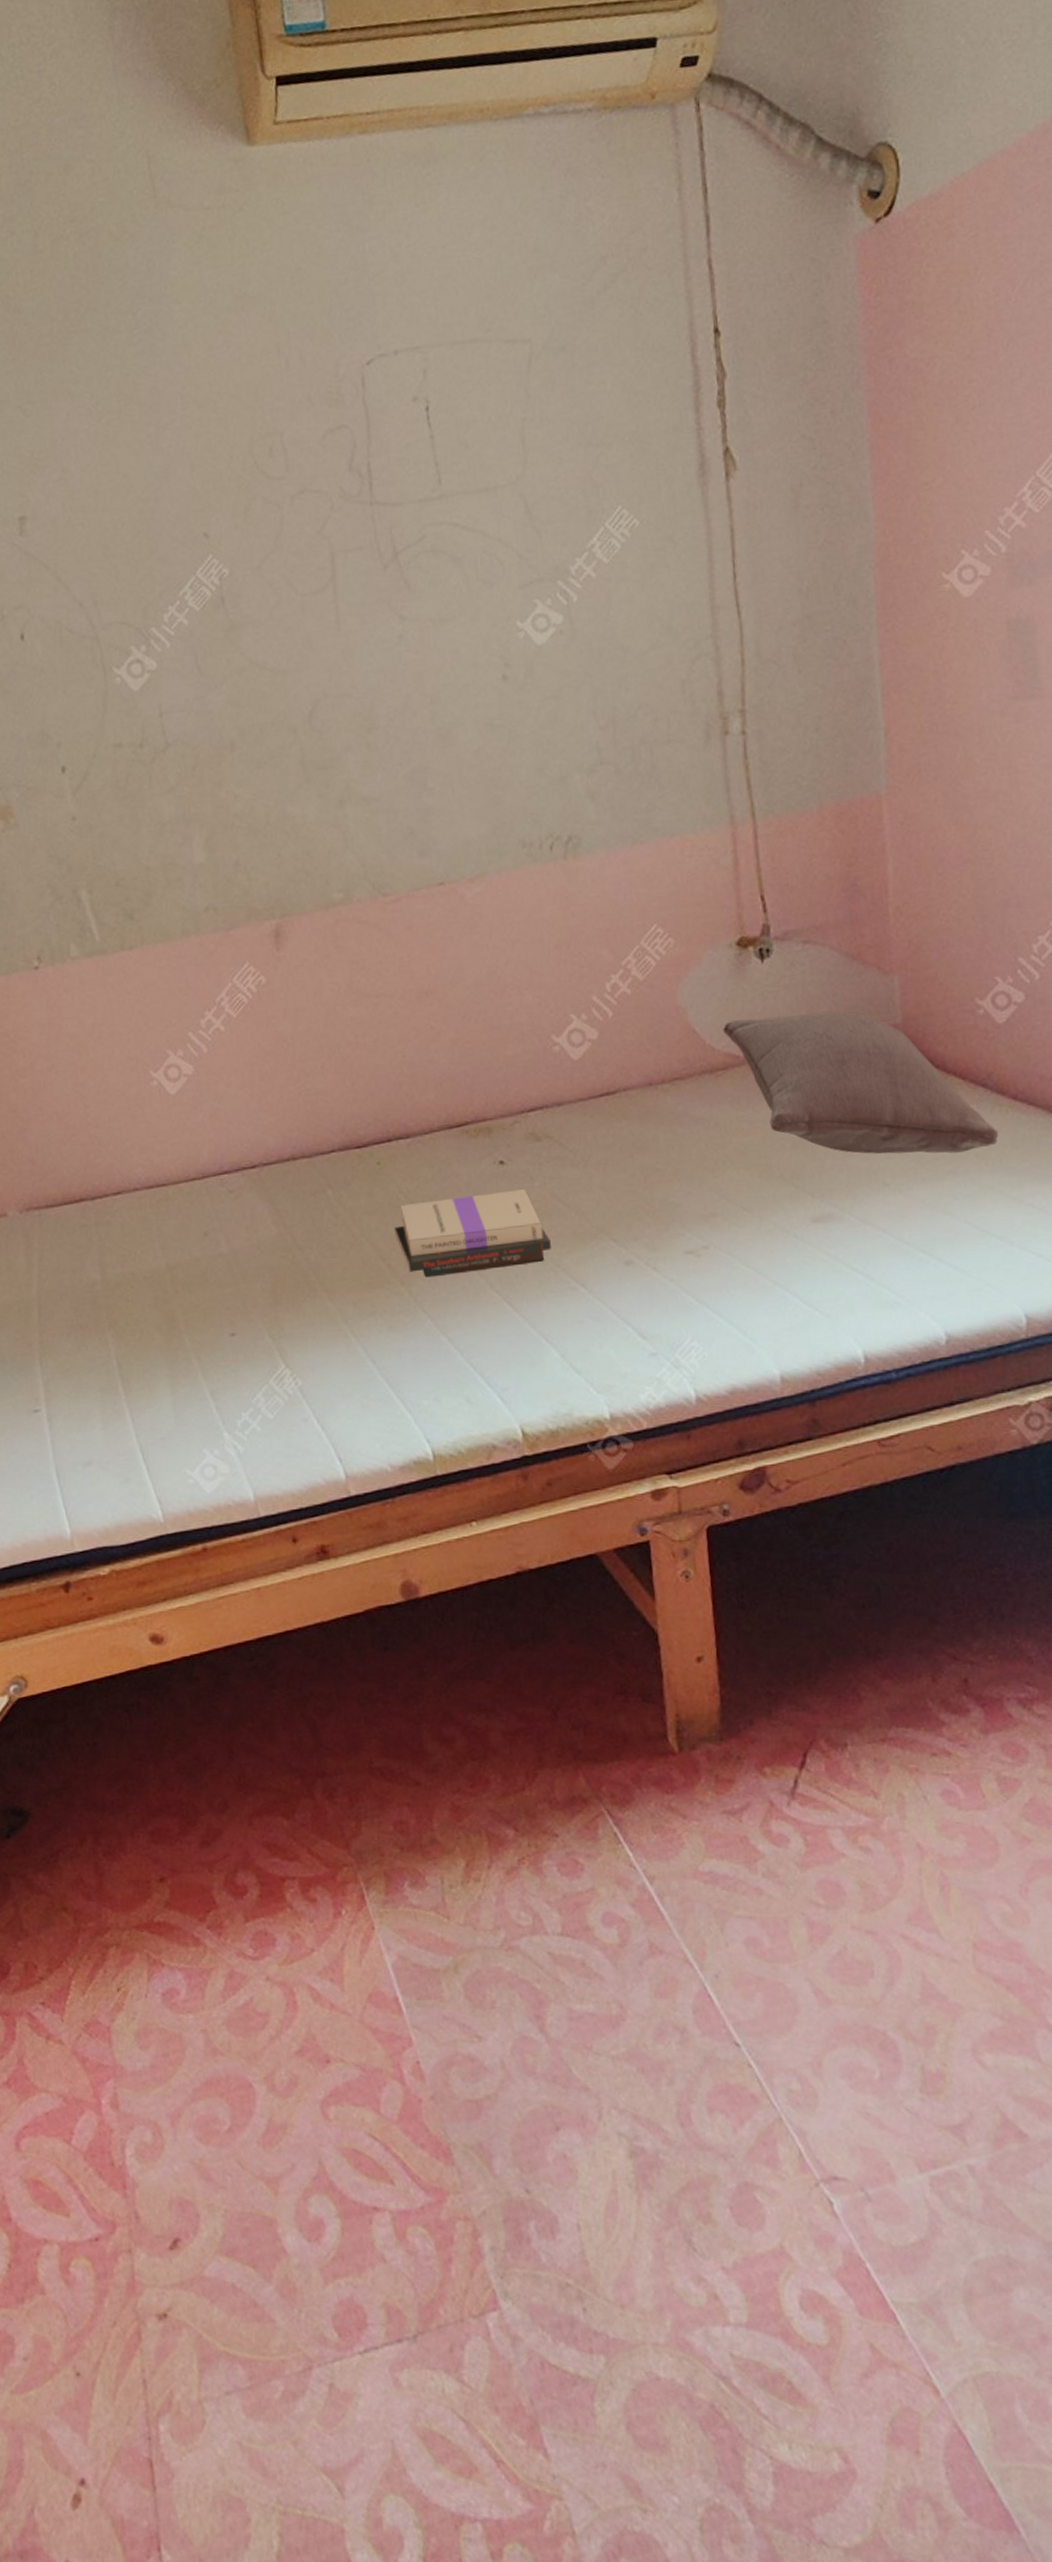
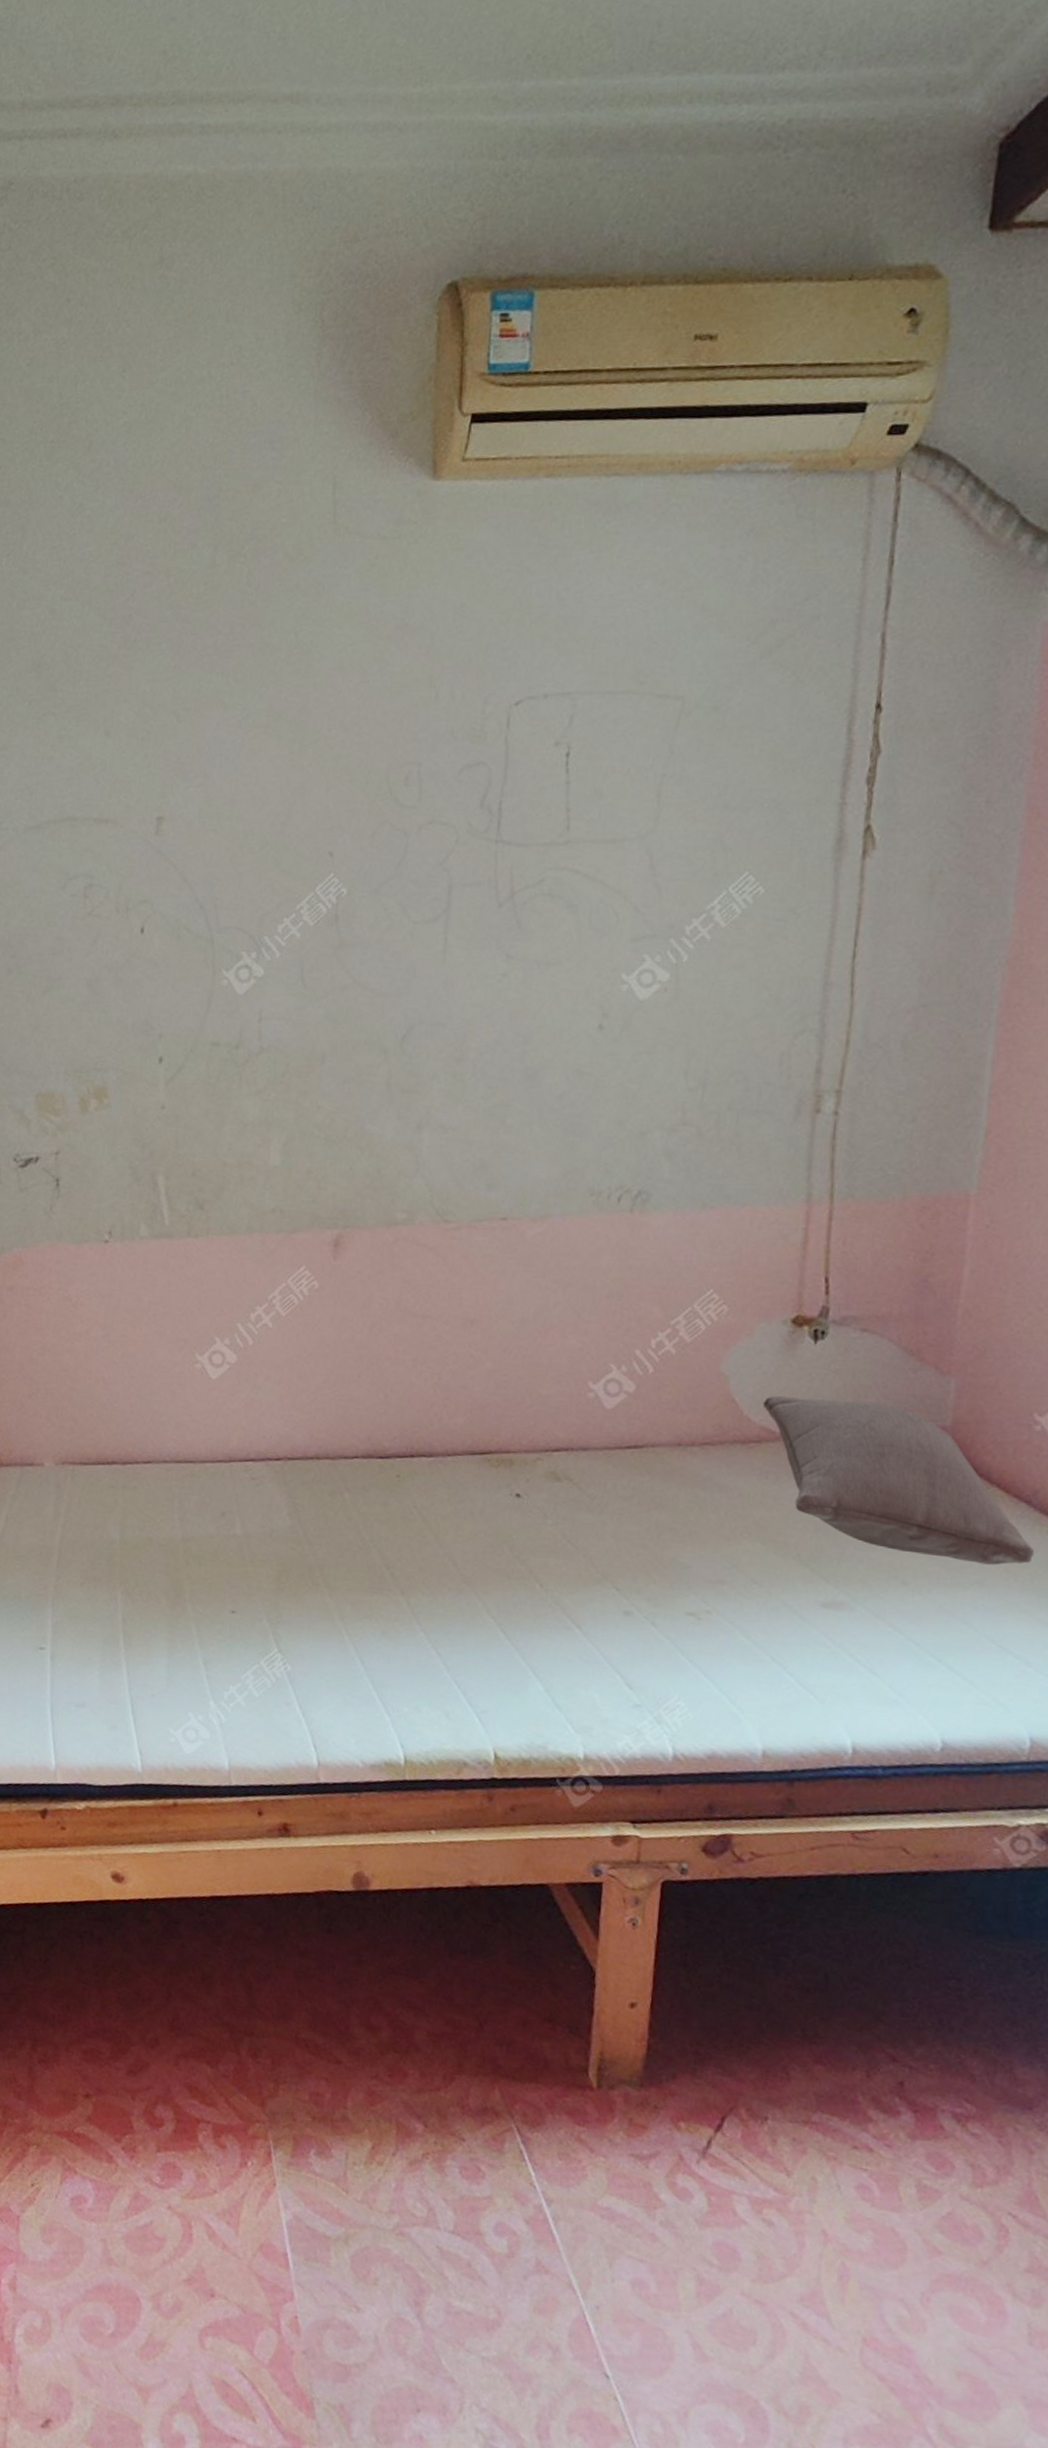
books: present [394,1189,551,1278] -> none [402,1519,554,1597]

